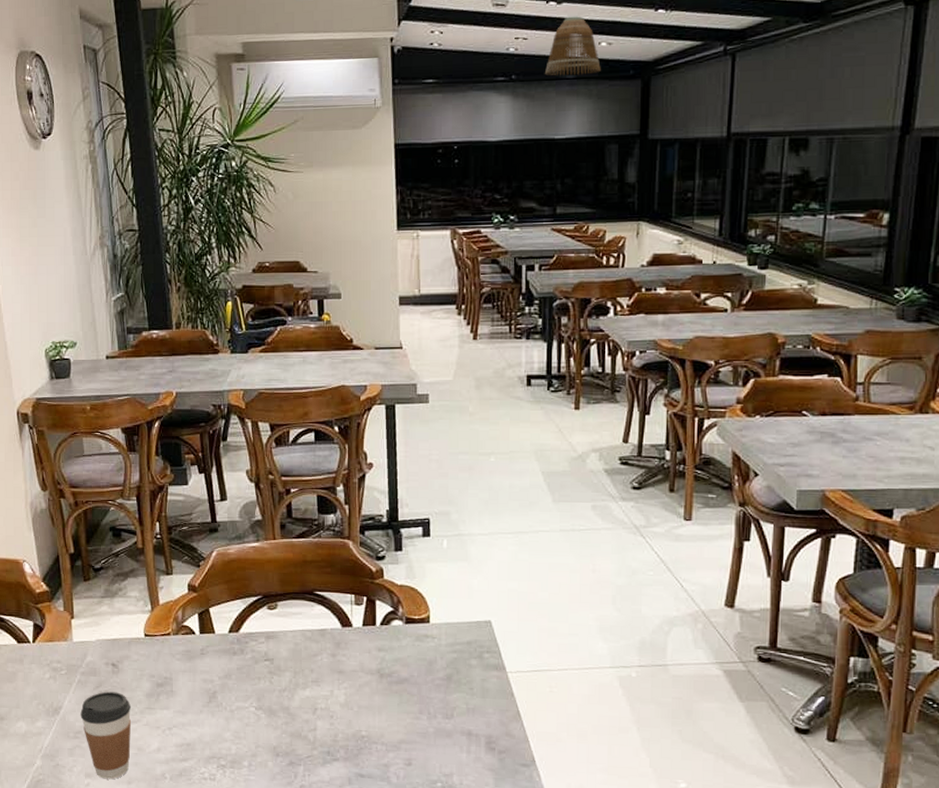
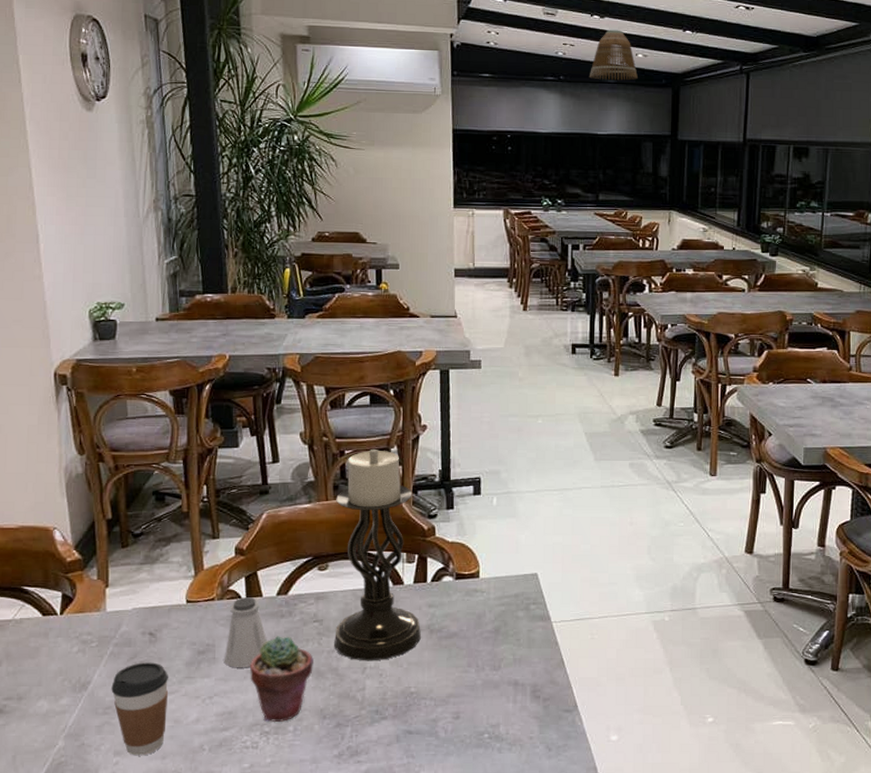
saltshaker: none [182,633,222,702] -> present [225,597,268,668]
potted succulent: none [206,673,267,757] -> present [250,636,315,722]
candle holder: none [283,487,372,703] -> present [334,448,422,661]

